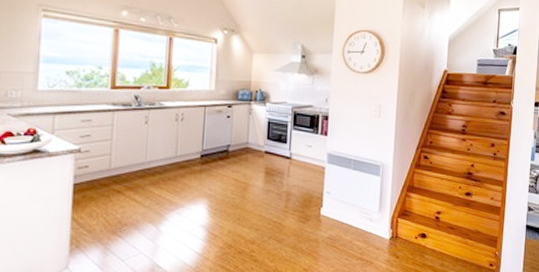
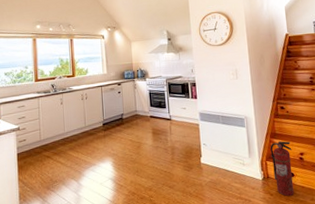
fire extinguisher: none [403,196,429,260] -> present [270,141,294,197]

